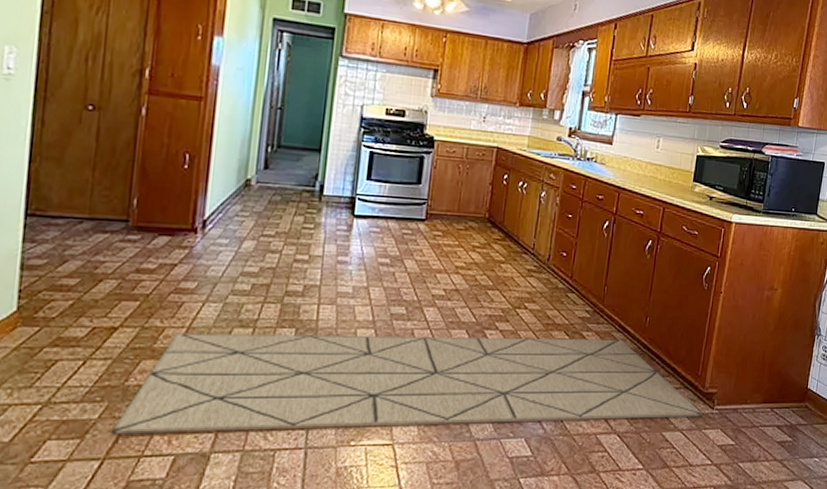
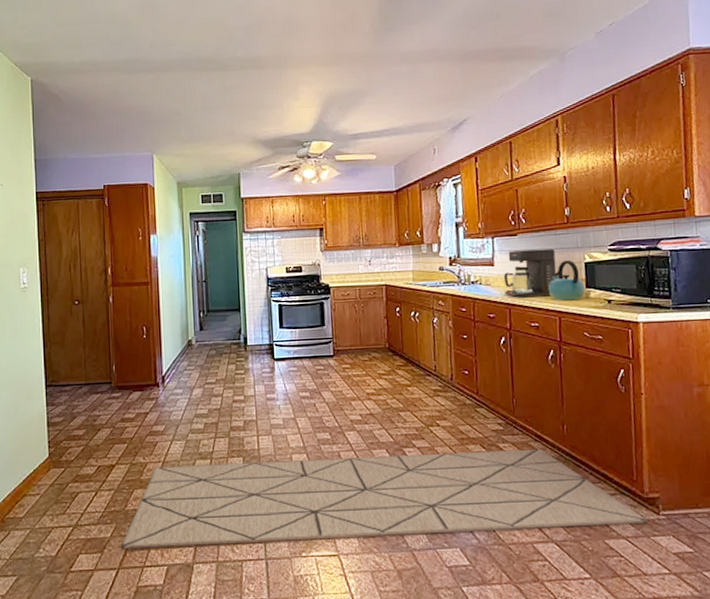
coffee maker: none [617,131,672,185] -> present [503,248,557,298]
kettle: none [658,149,693,193] -> present [547,259,586,301]

